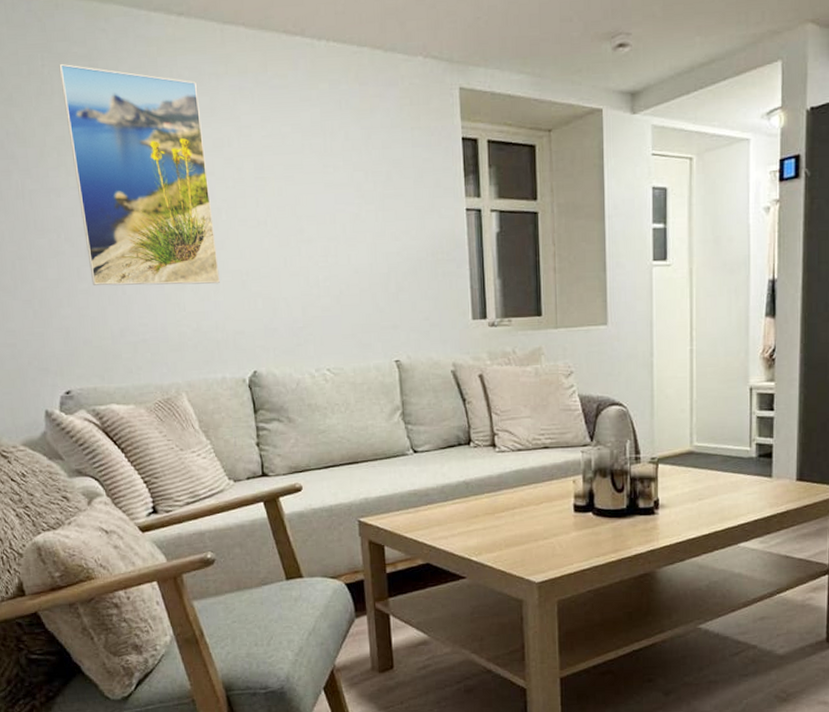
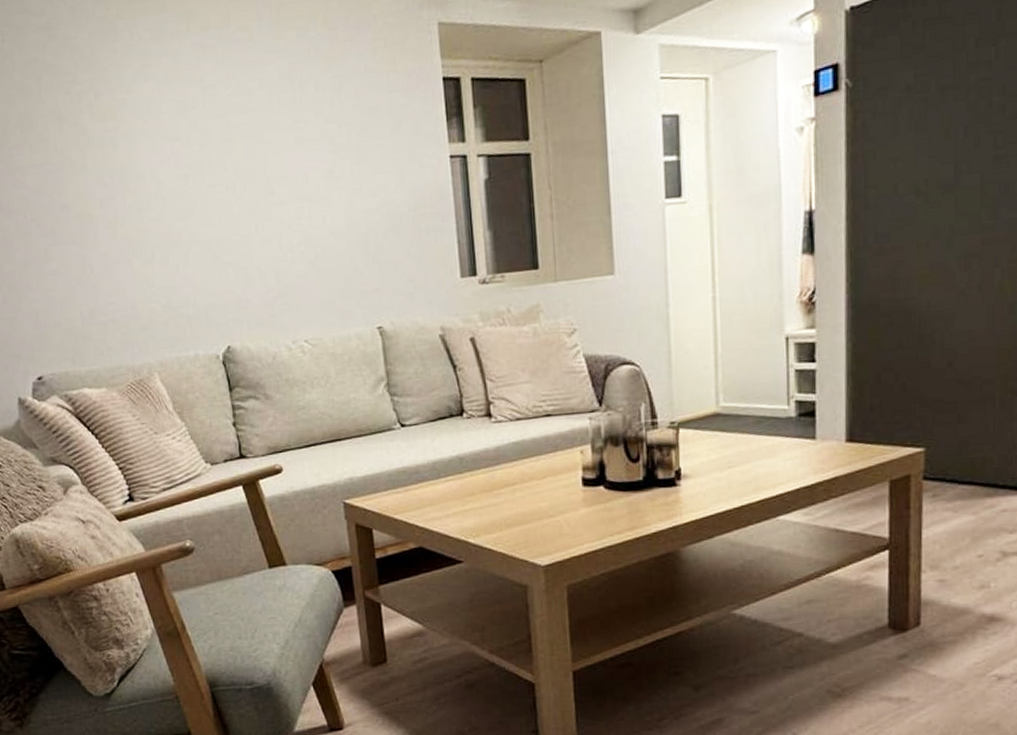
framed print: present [59,63,220,286] -> none [19,36,189,266]

